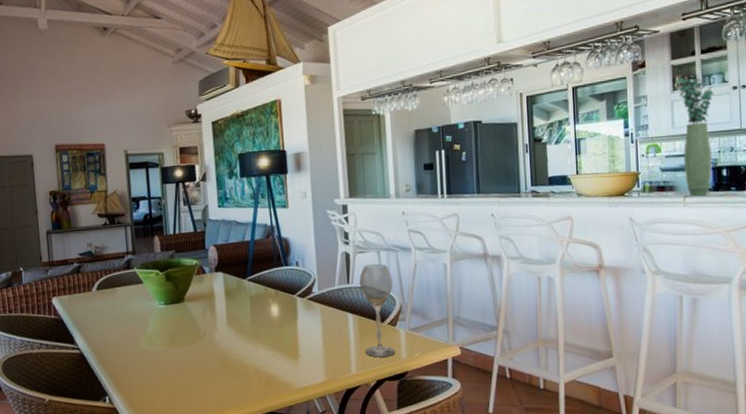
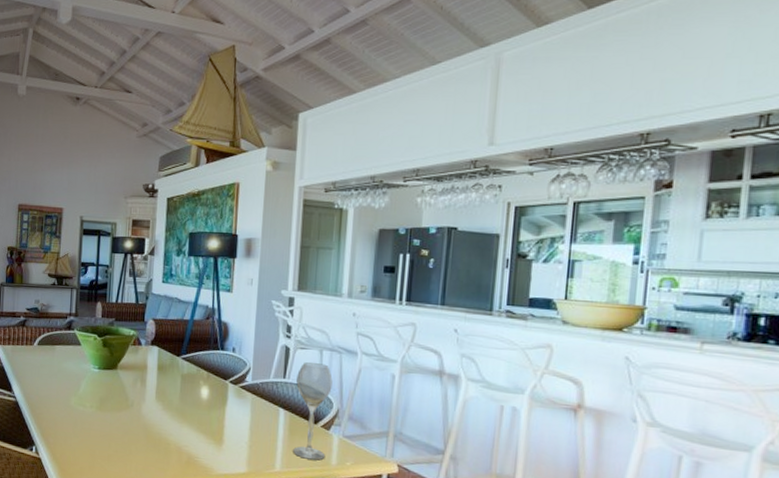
vase: present [675,73,714,197] -> none [706,199,762,346]

